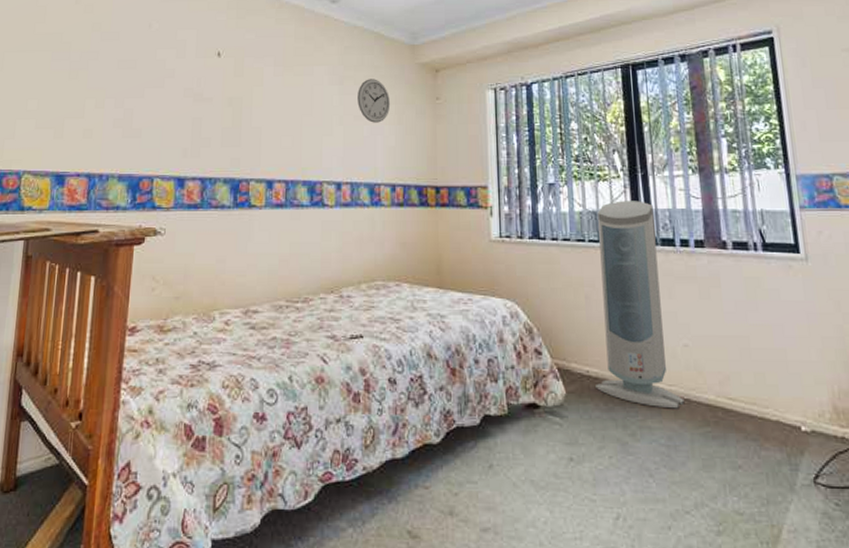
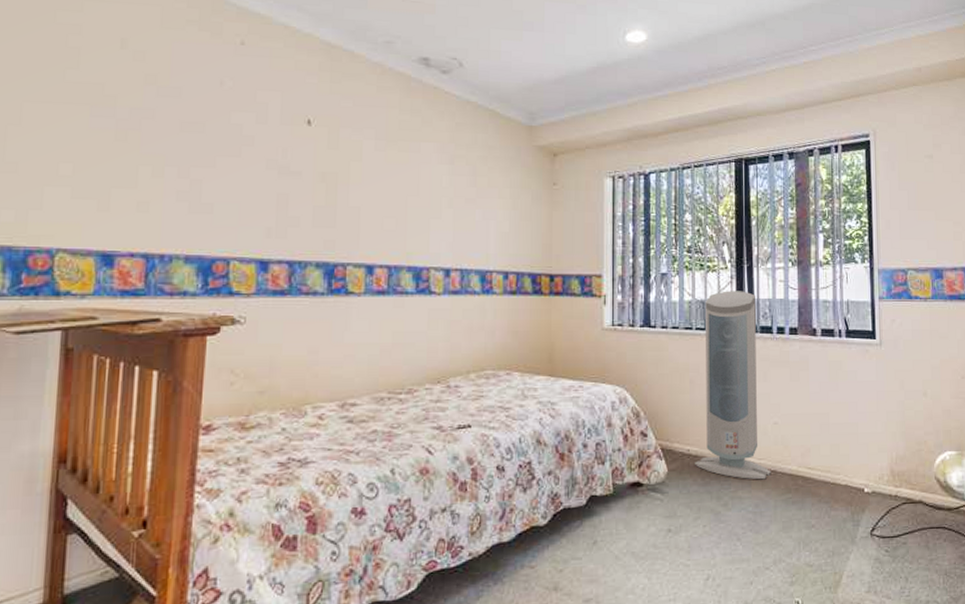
wall clock: present [358,79,391,123] -> none [469,159,505,207]

